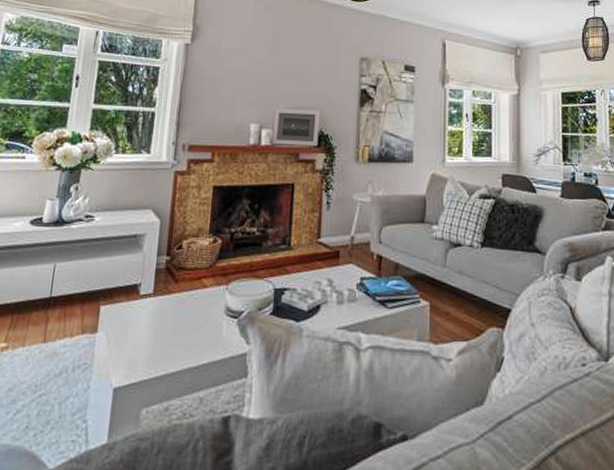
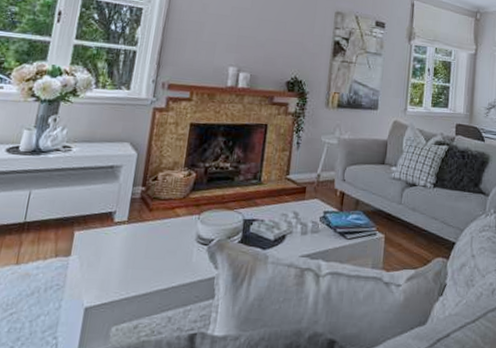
picture frame: present [271,108,320,147] -> none [248,53,296,92]

